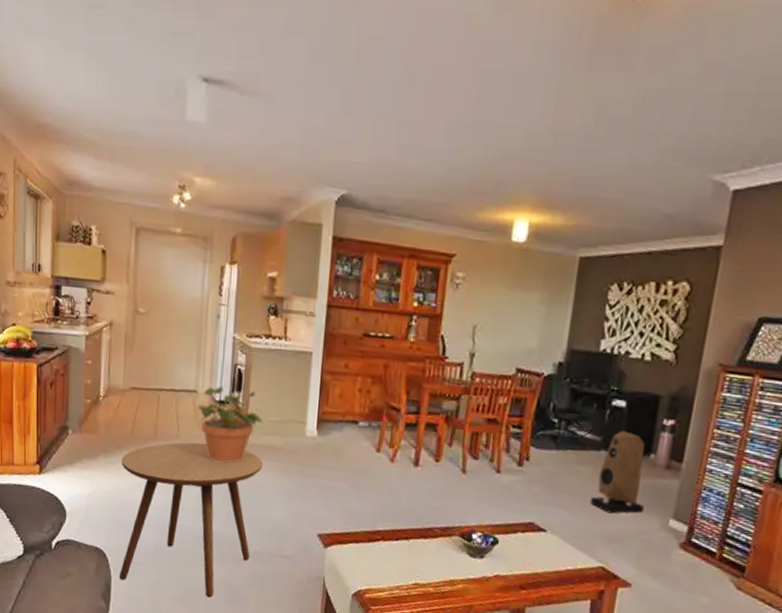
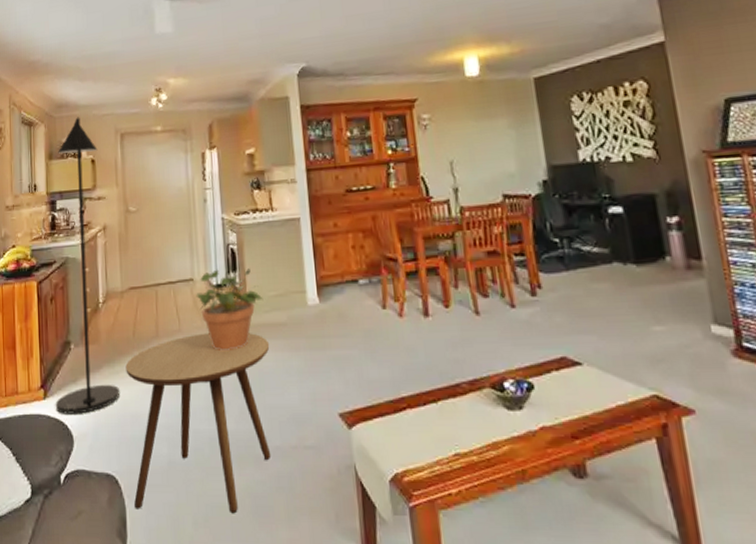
floor lamp: none [50,199,115,494] -> present [55,117,121,414]
speaker: present [589,430,645,514] -> none [617,237,679,331]

